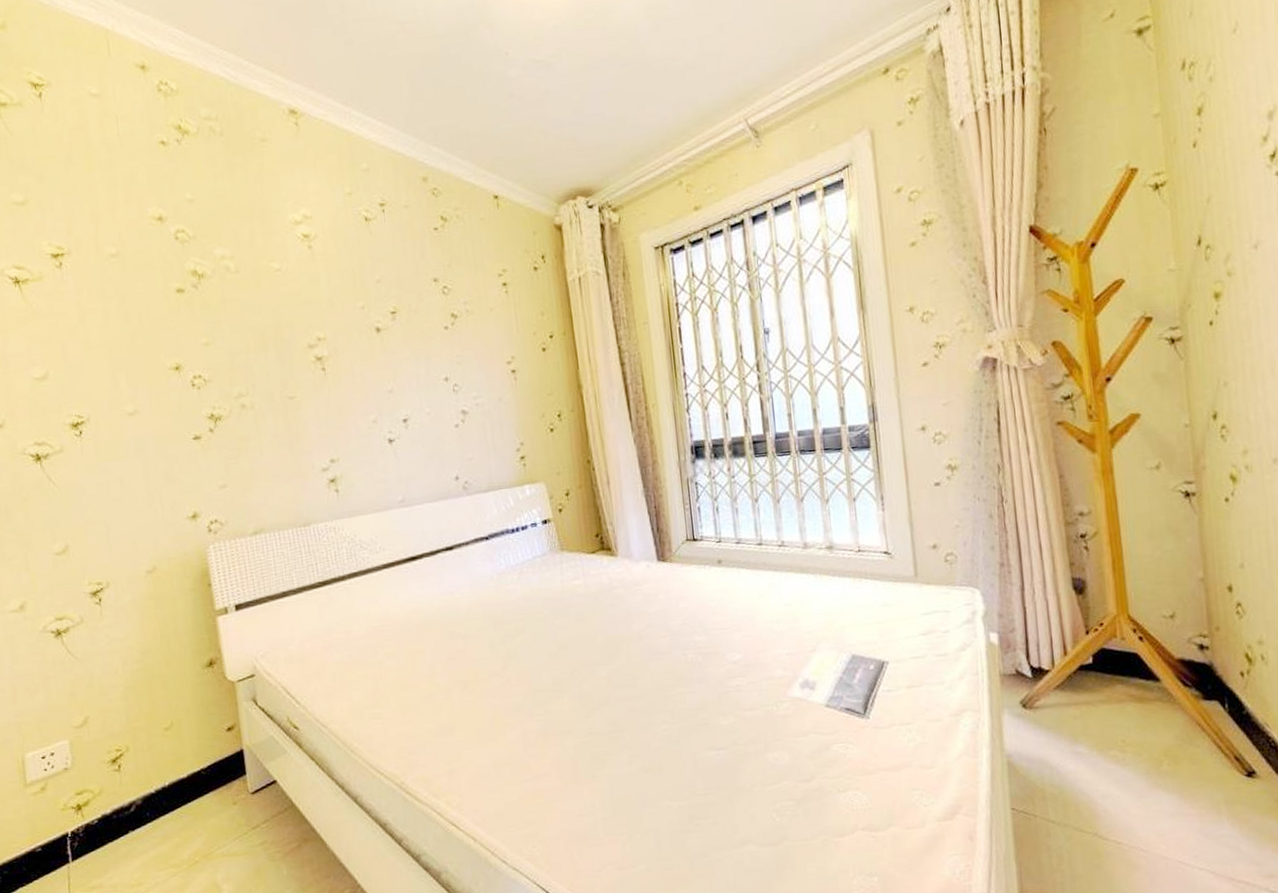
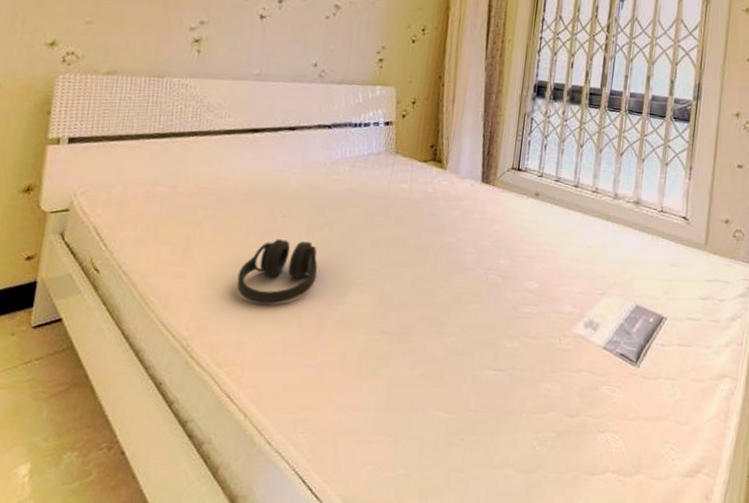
headphones: none [432,659,512,730] -> present [237,239,318,305]

